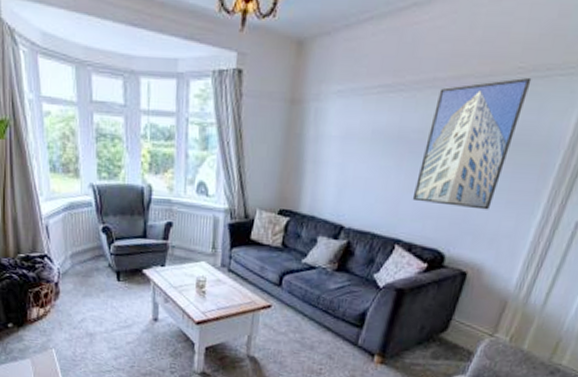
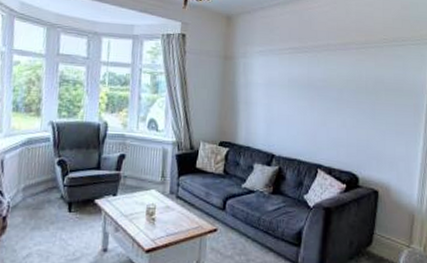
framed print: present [412,77,532,210] -> none [326,45,394,139]

